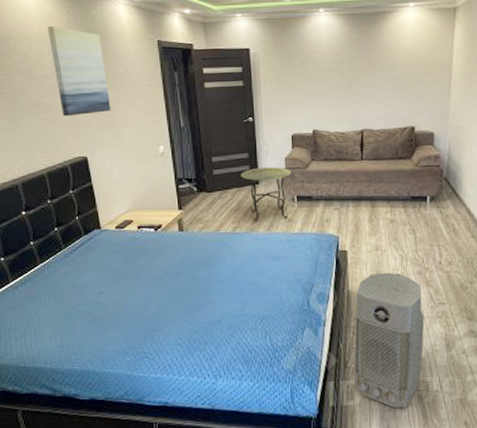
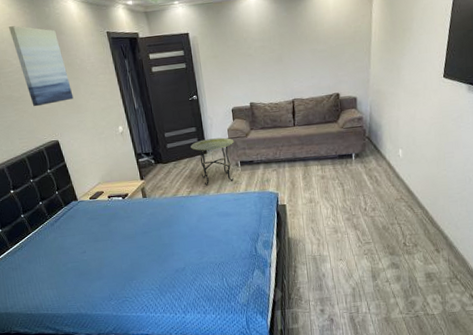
air purifier: present [353,272,425,409] -> none [295,220,354,328]

